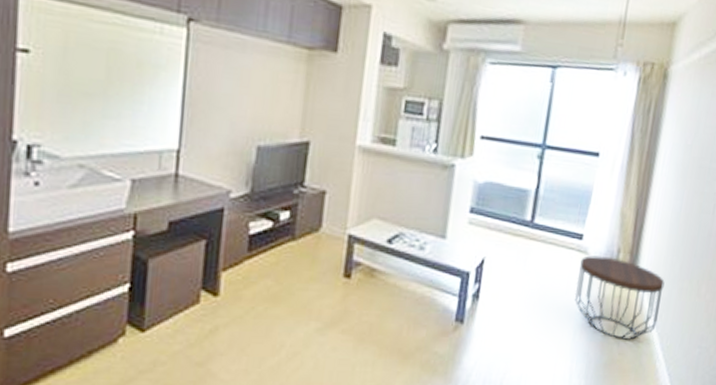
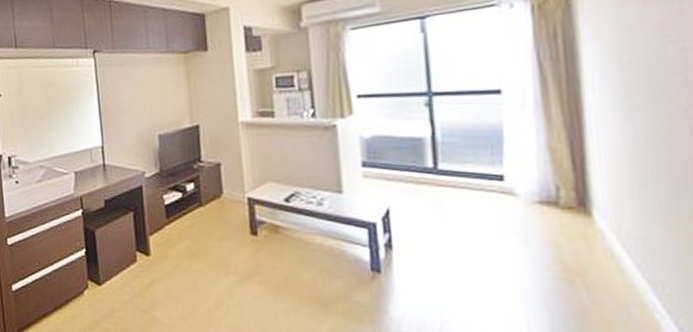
side table: present [574,255,665,340] -> none [508,196,640,287]

